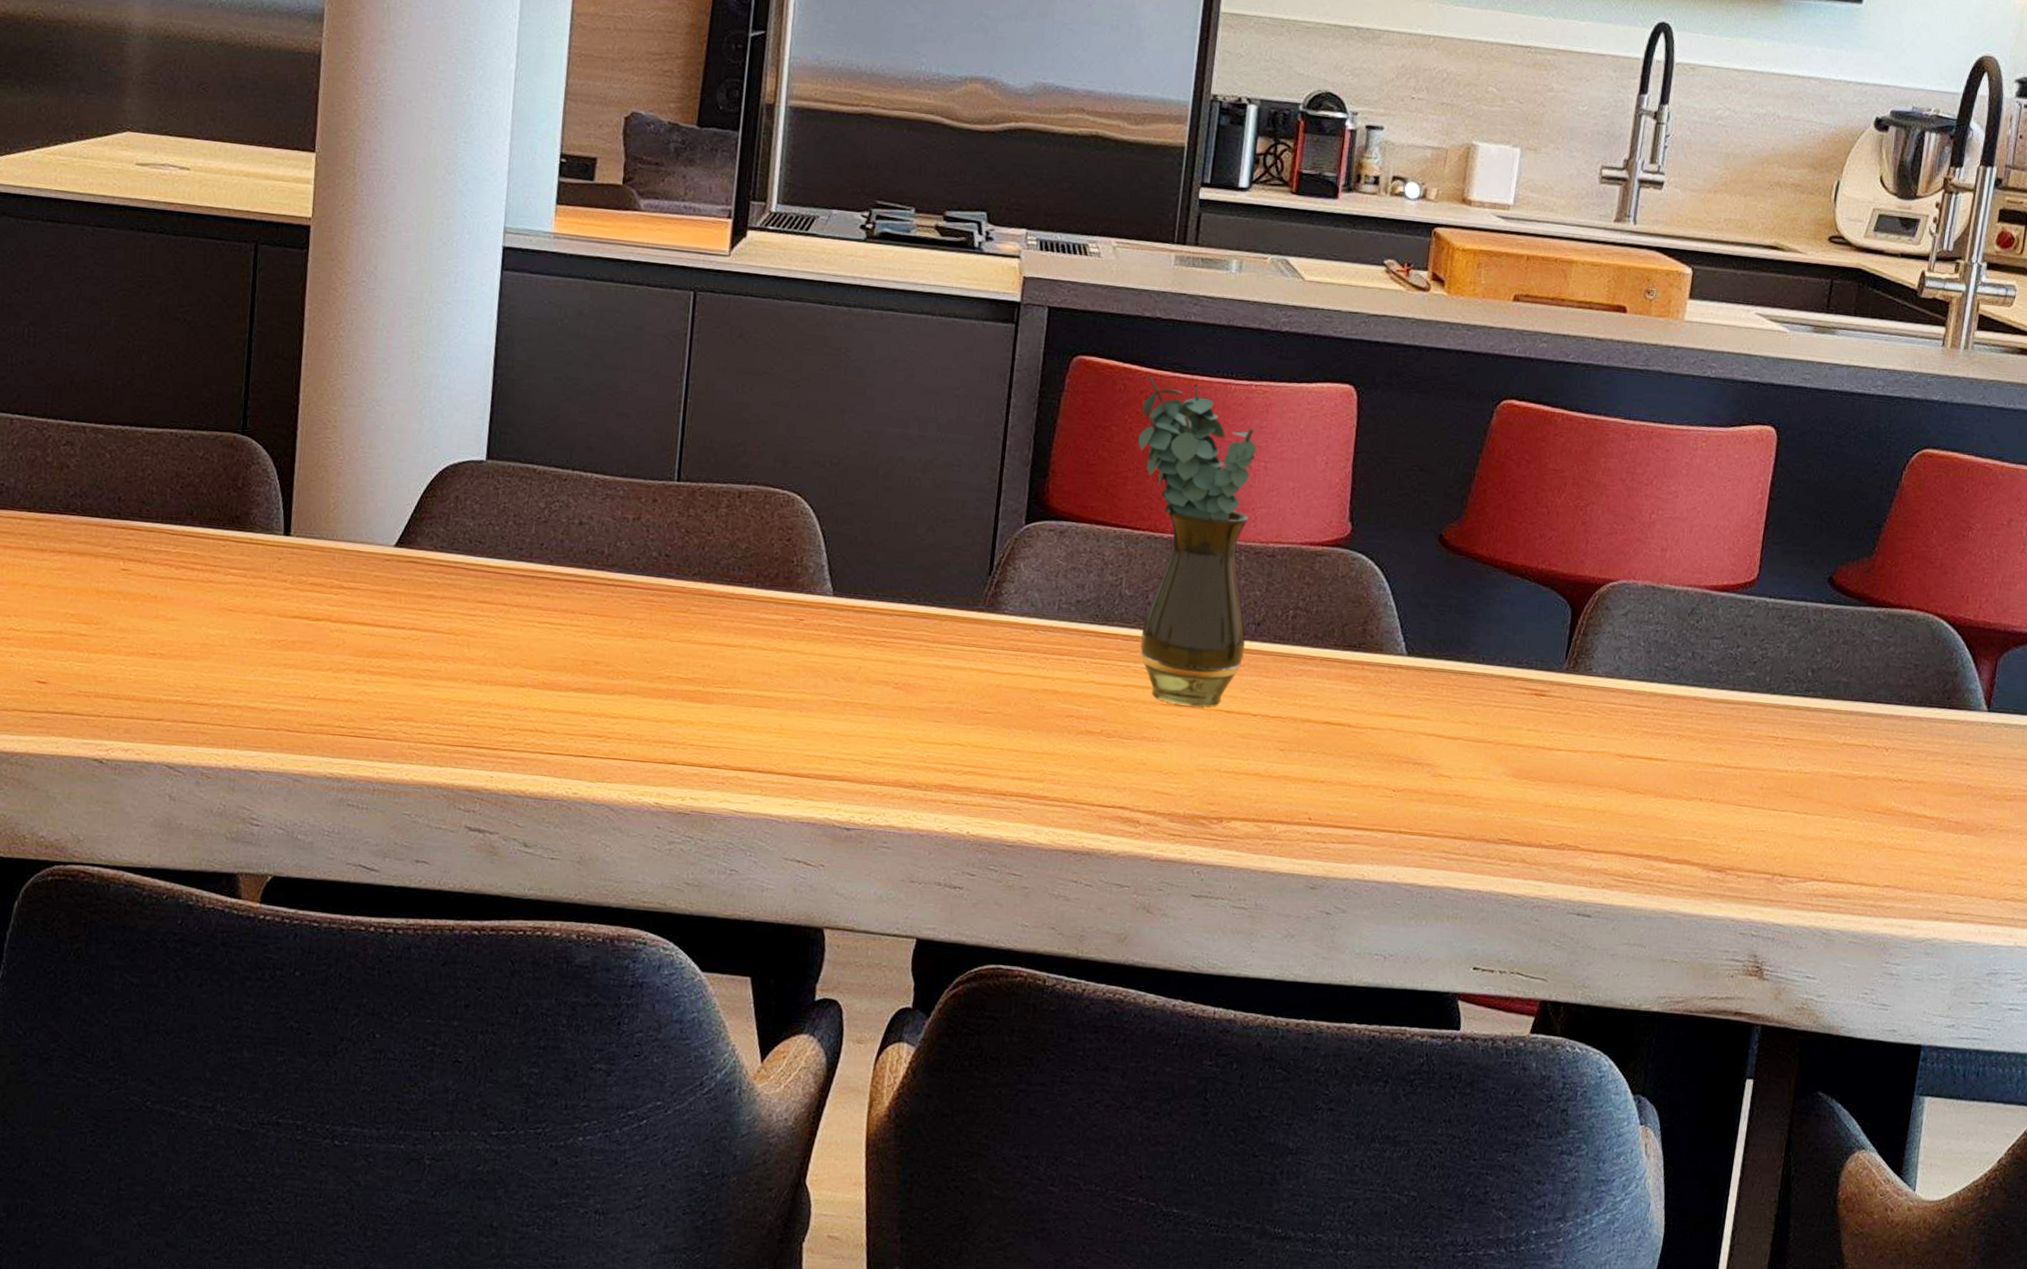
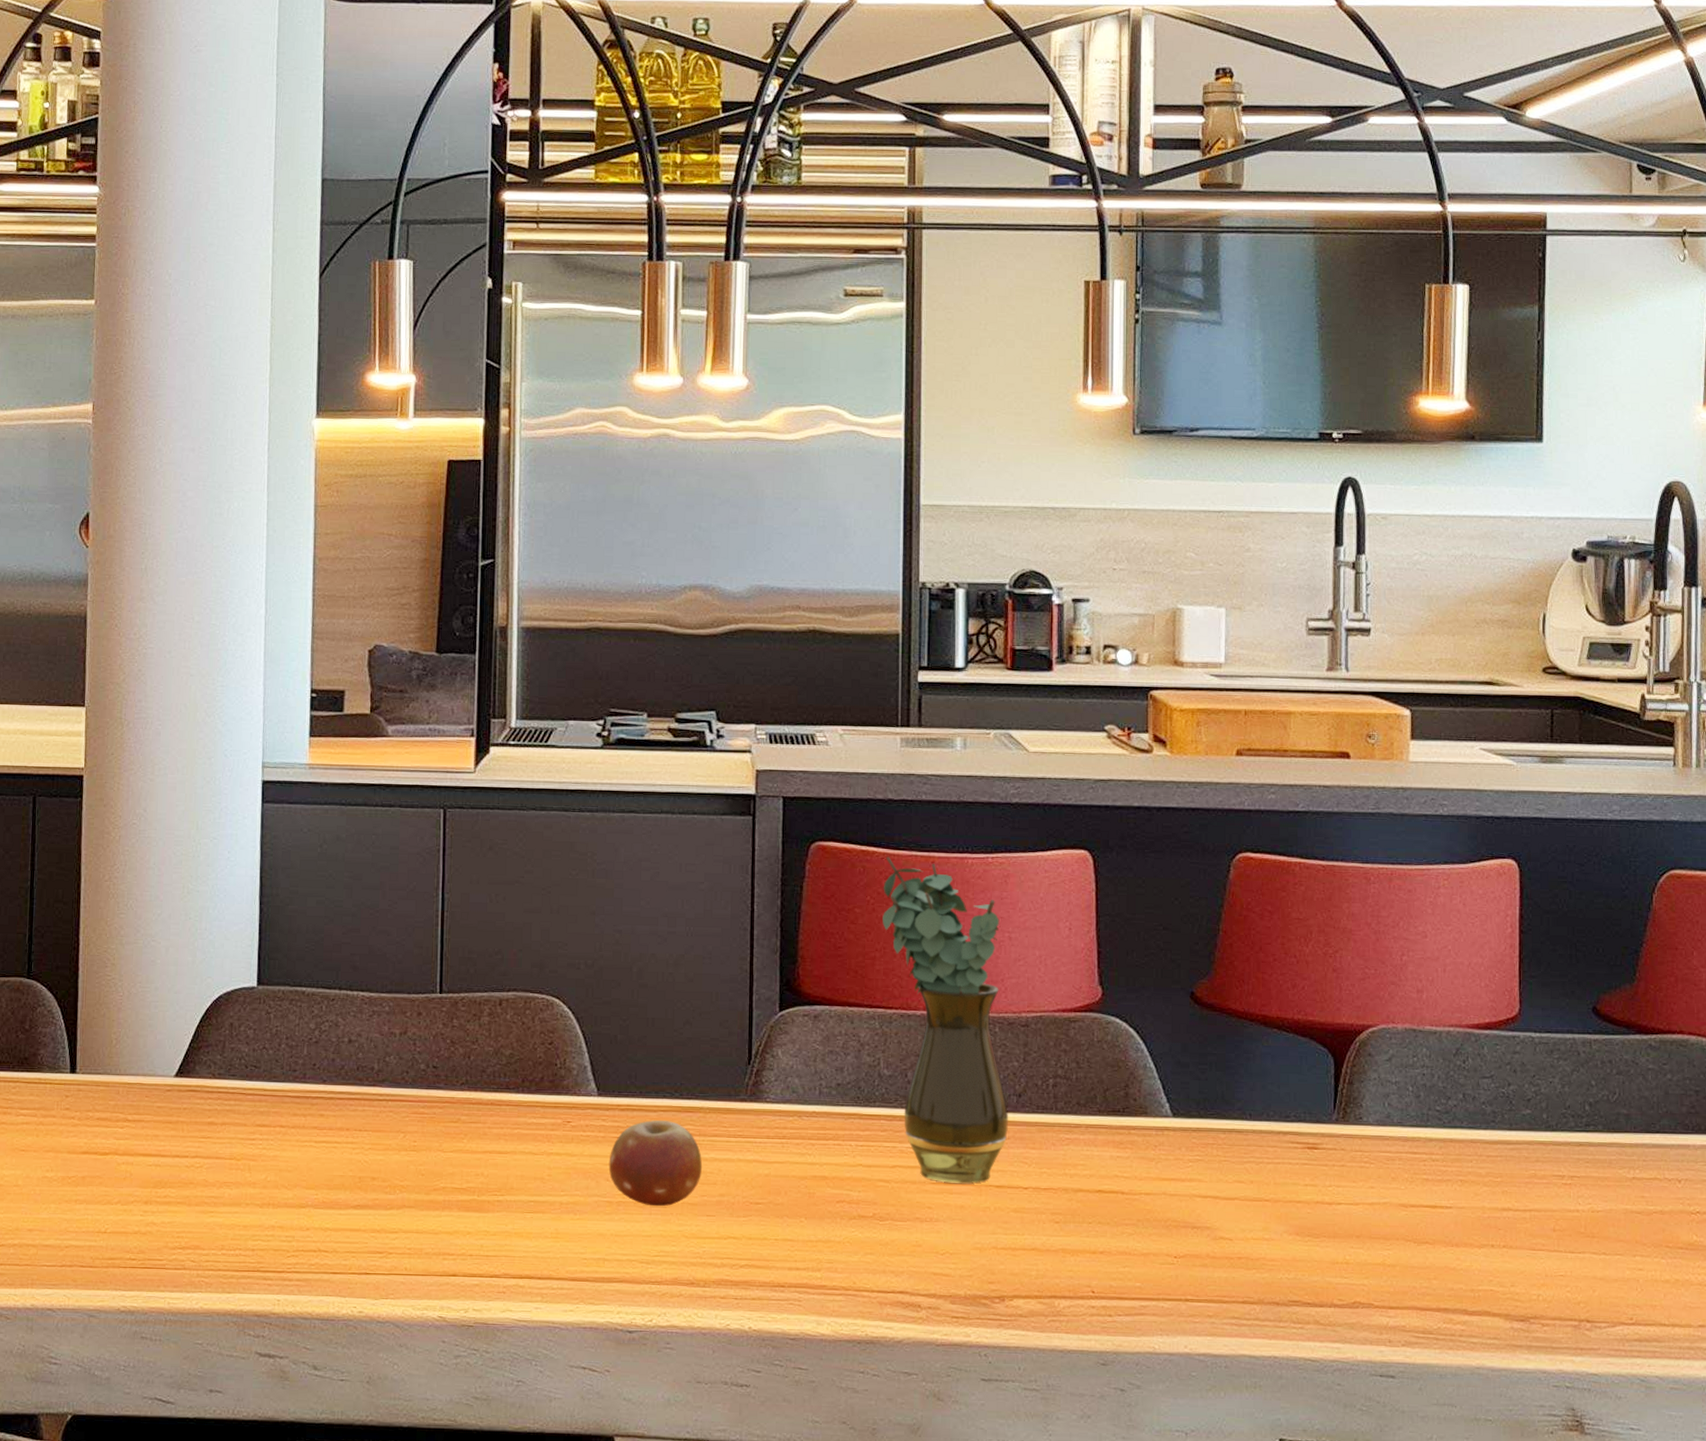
fruit: none [838,624,934,709] -> present [608,1120,703,1207]

